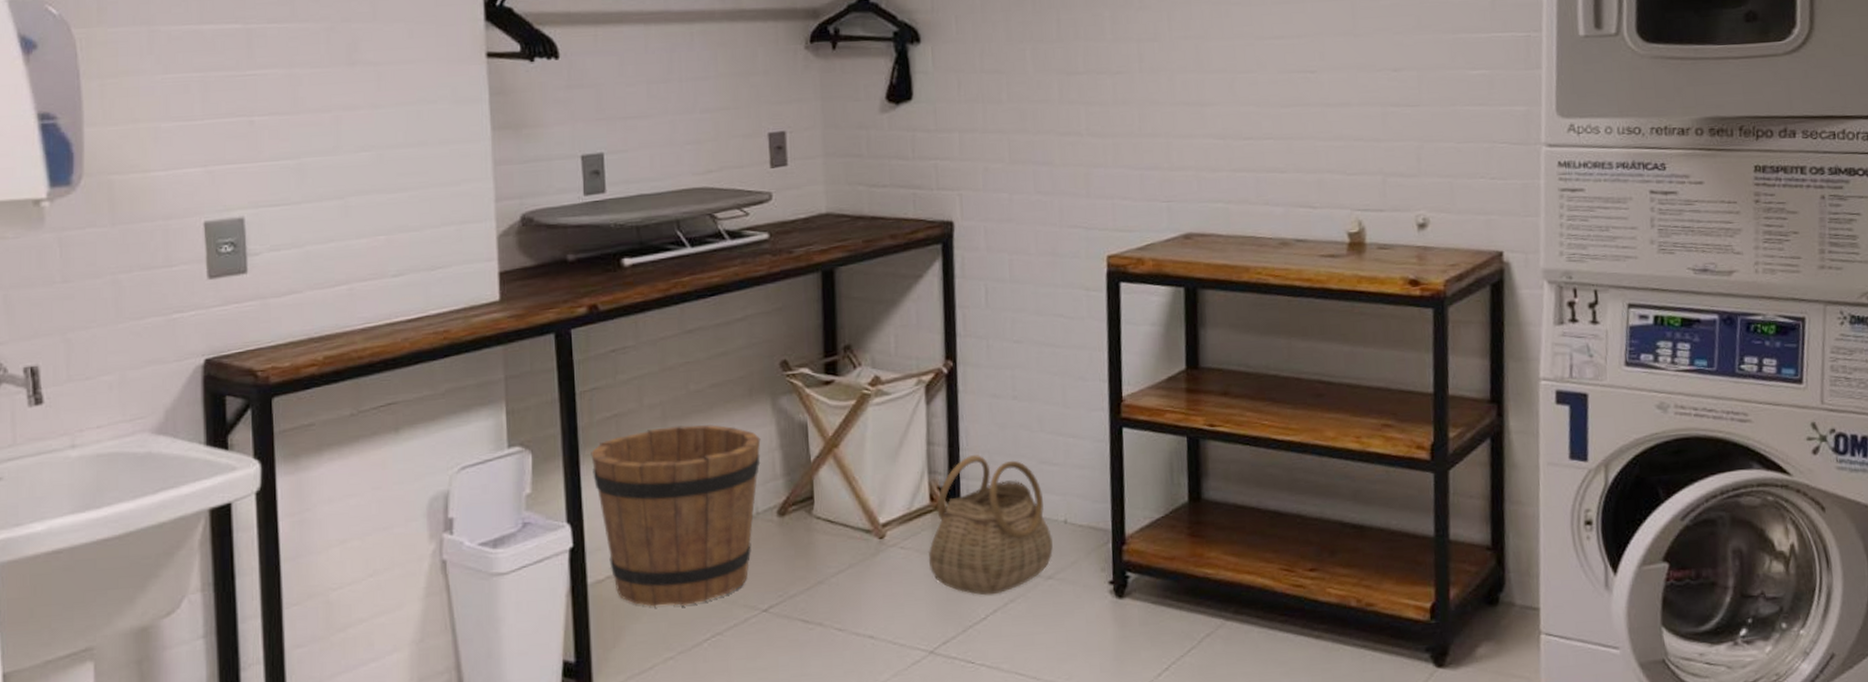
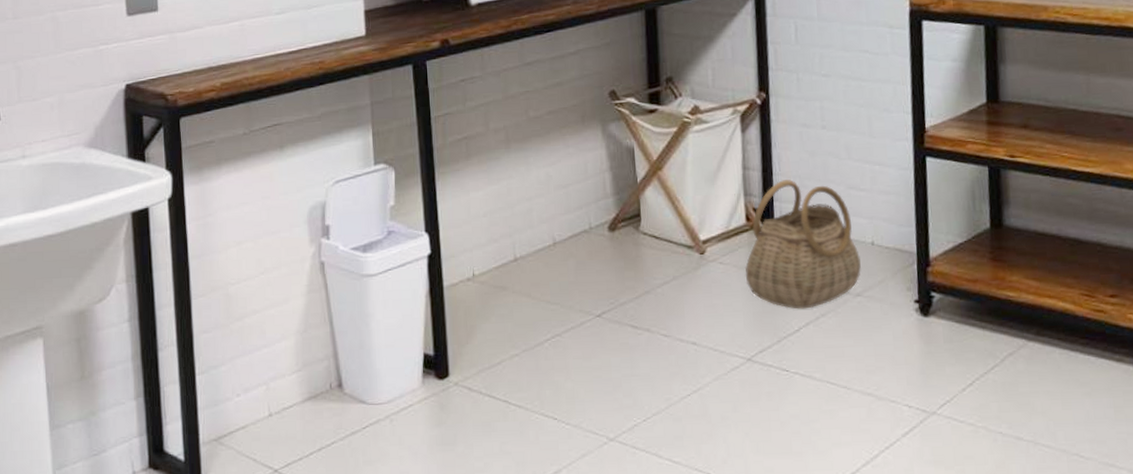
bucket: present [591,424,761,607] -> none [444,147,593,309]

